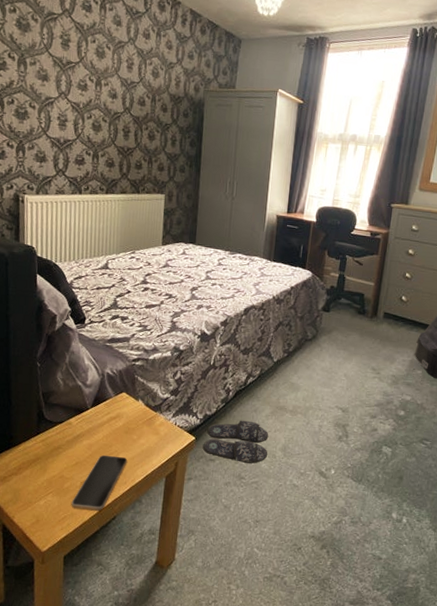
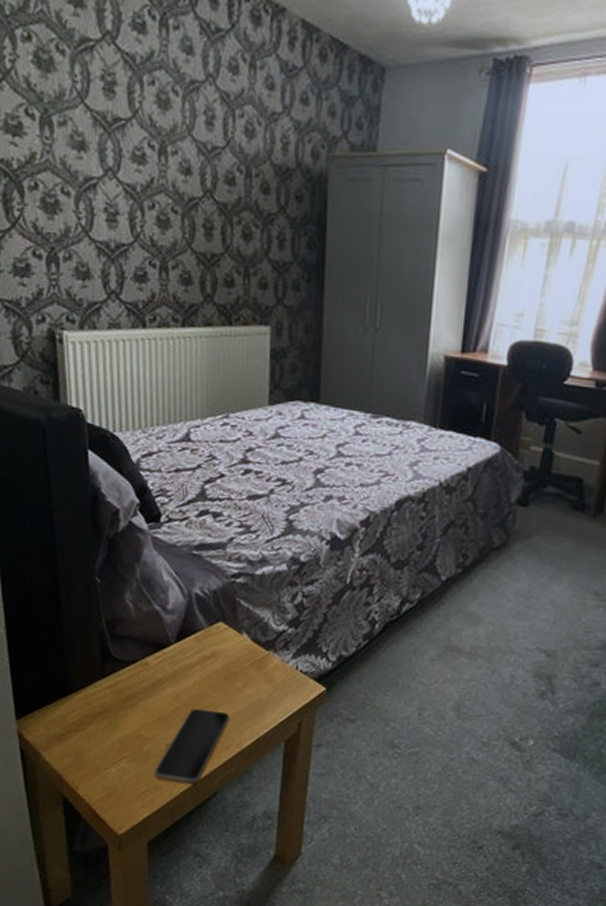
slippers: present [203,420,269,464] -> none [338,664,435,727]

